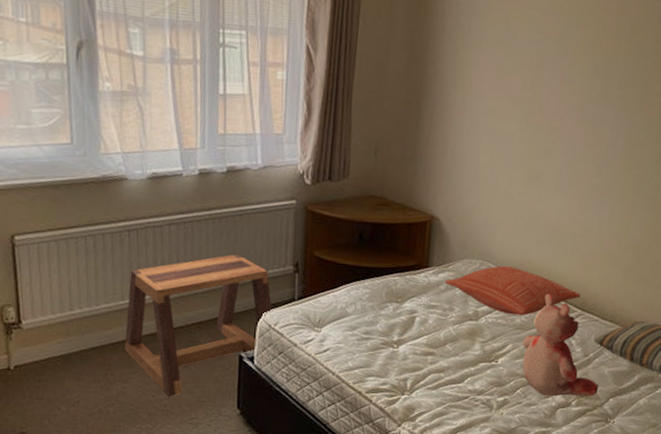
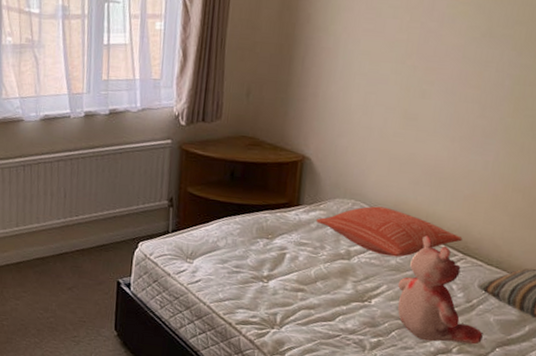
stool: present [124,254,273,397] -> none [17,188,149,315]

